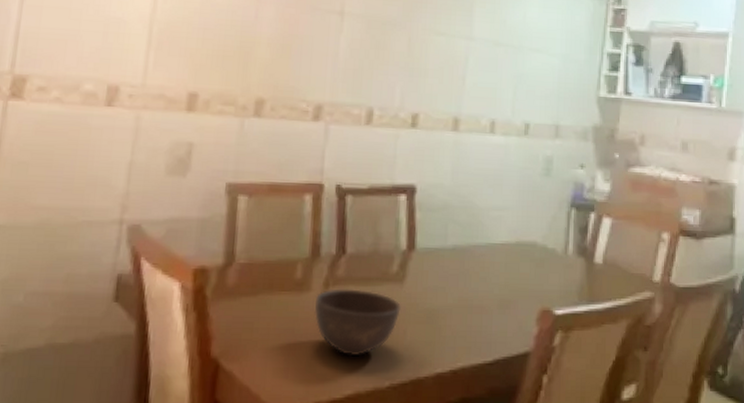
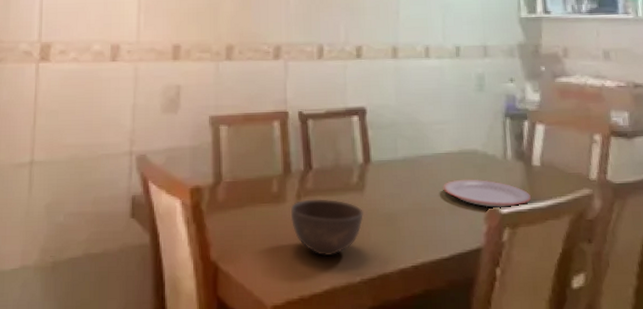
plate: none [494,274,589,309] -> present [443,179,531,208]

